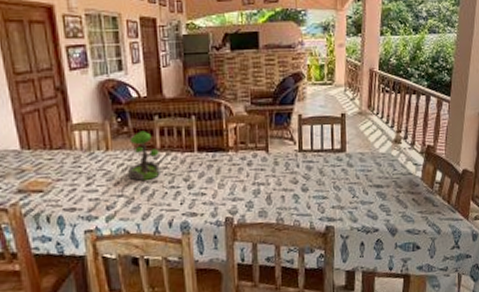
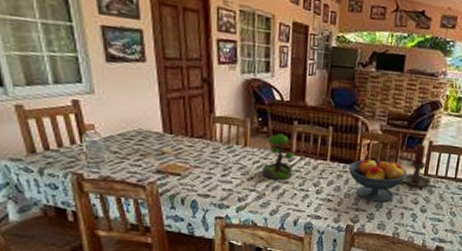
fruit bowl: none [217,142,282,189] -> present [348,159,408,203]
candle holder: none [278,119,317,166] -> present [403,144,440,188]

